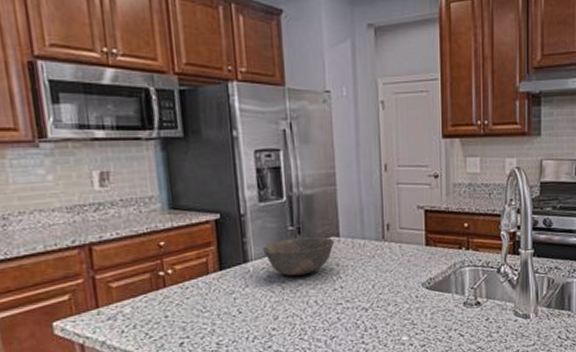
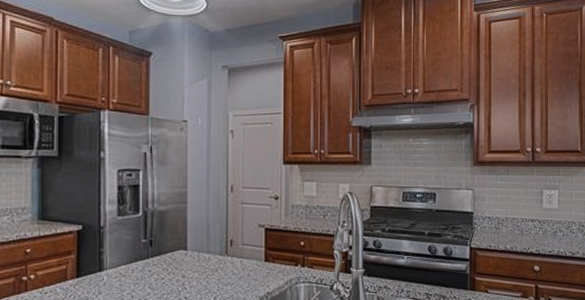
bowl: present [263,236,335,276] -> none [117,249,182,285]

